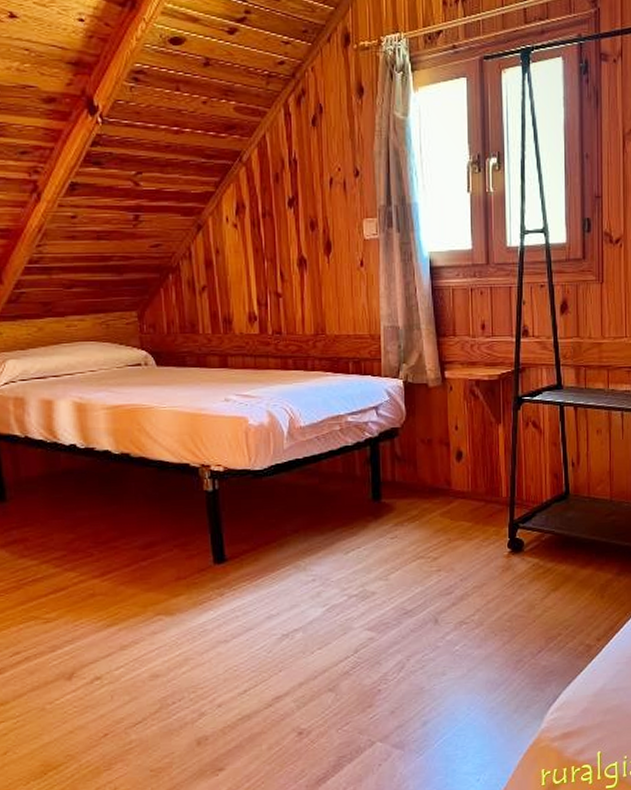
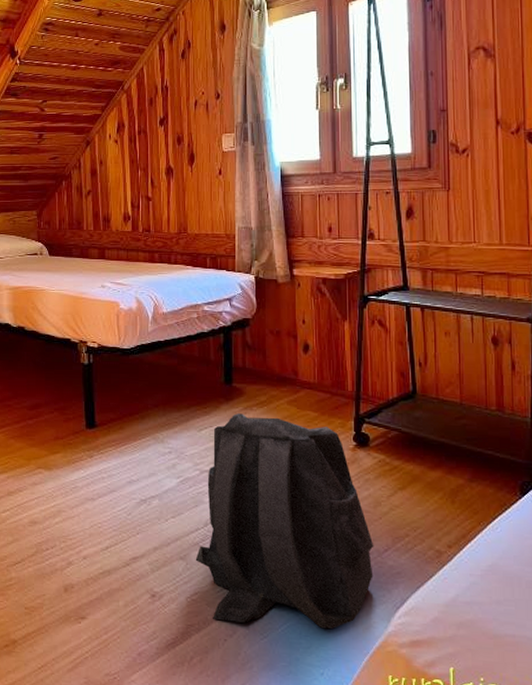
backpack: none [345,530,528,746] -> present [195,413,374,630]

